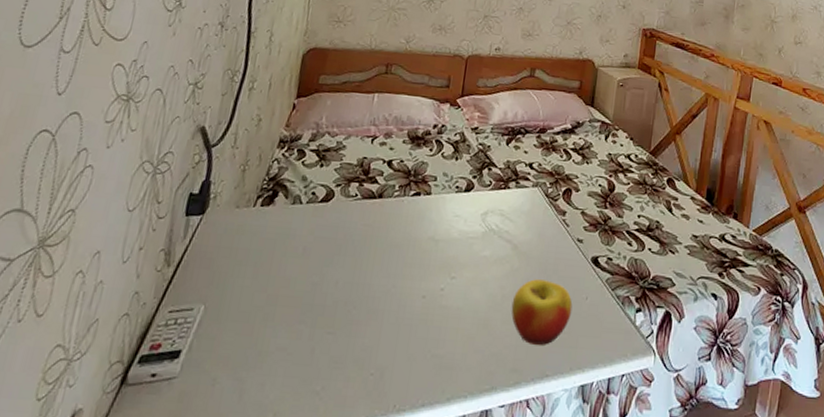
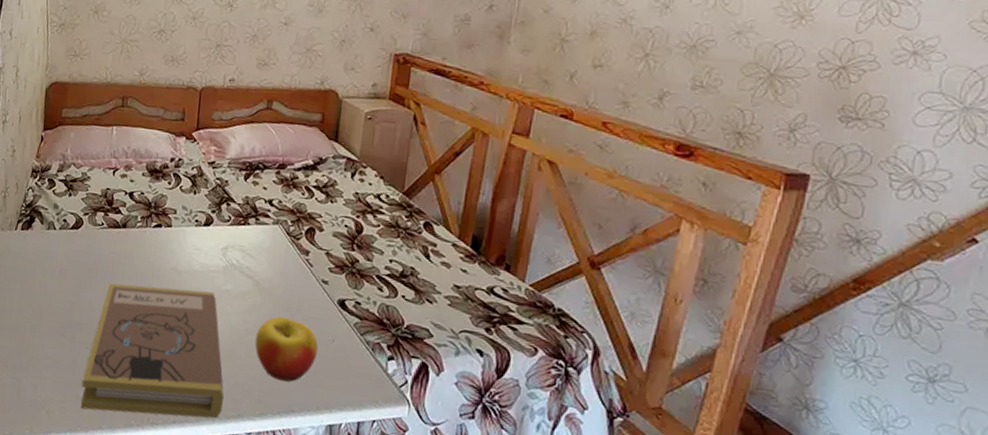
book: none [317,258,478,405] -> present [81,283,225,419]

